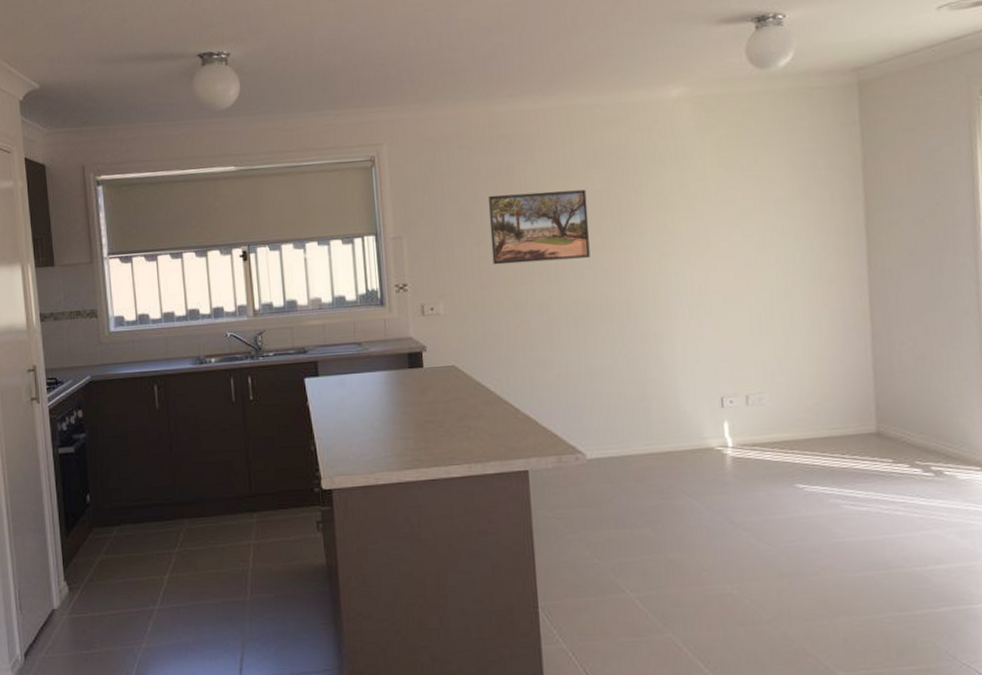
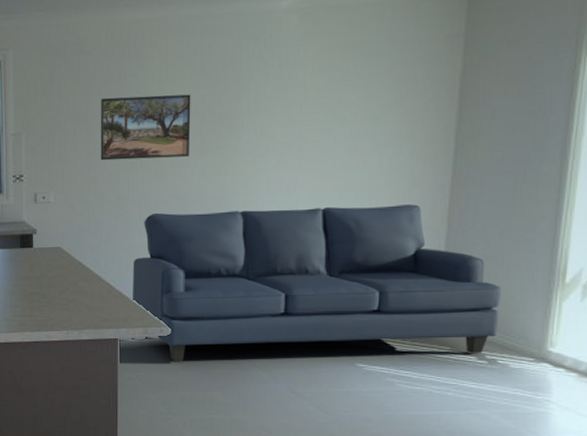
sofa: none [538,302,939,495] -> present [133,204,501,362]

